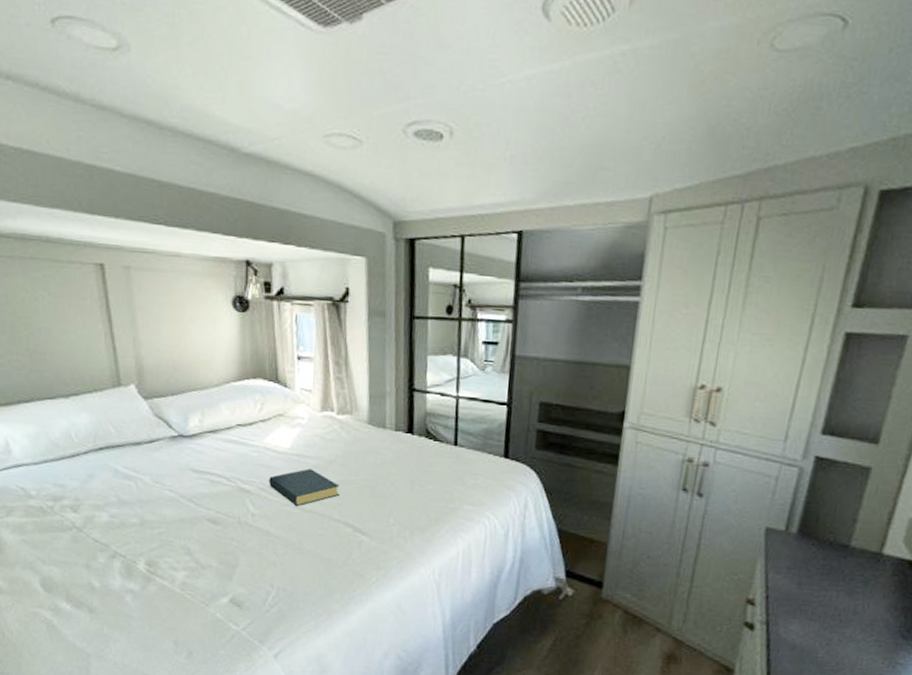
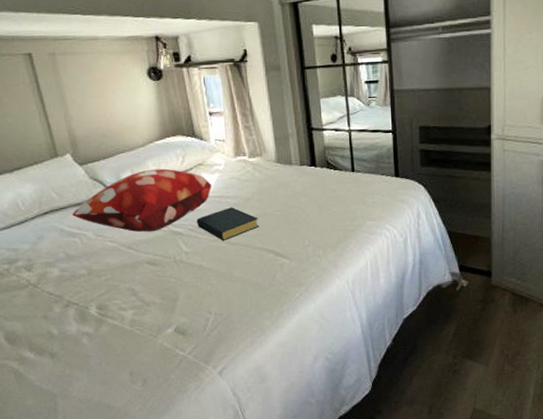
decorative pillow: none [130,413,291,486] -> present [72,168,212,232]

